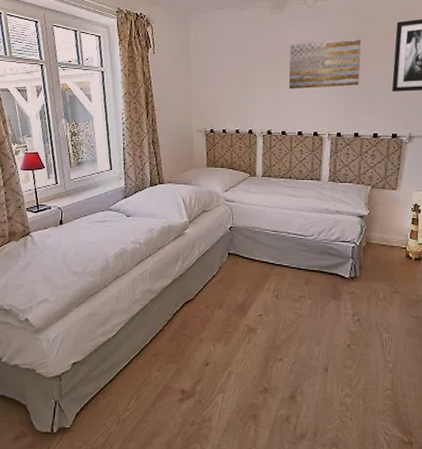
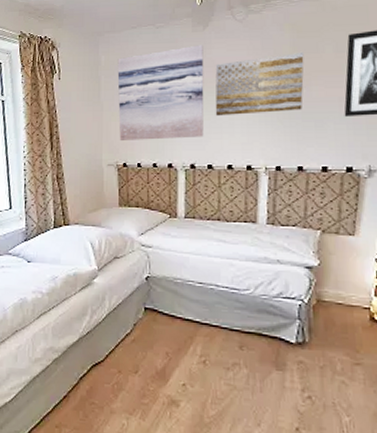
wall art: none [205,26,280,109] -> present [117,45,204,140]

